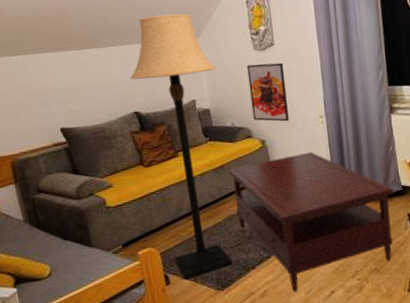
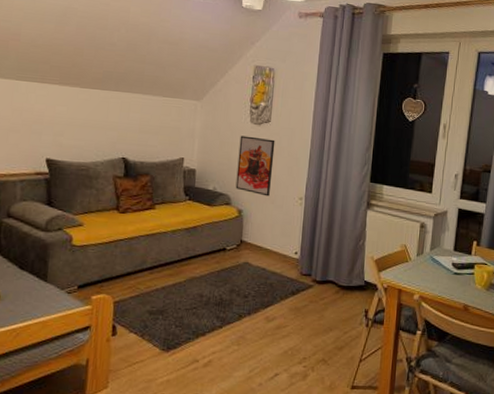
lamp: present [130,14,232,279] -> none [126,70,210,334]
coffee table: present [227,151,394,292] -> none [199,230,356,368]

